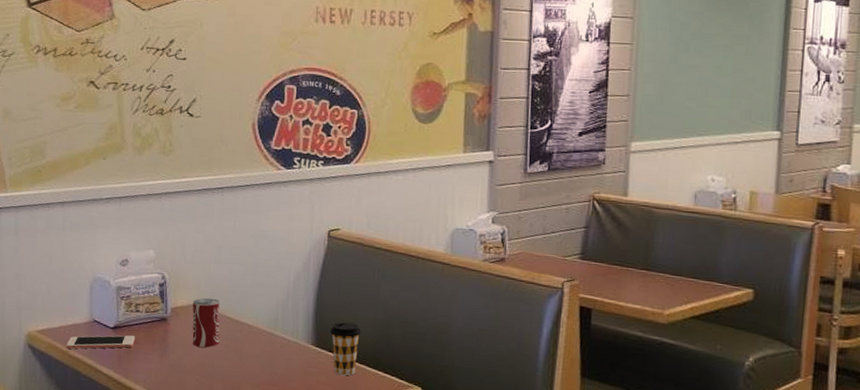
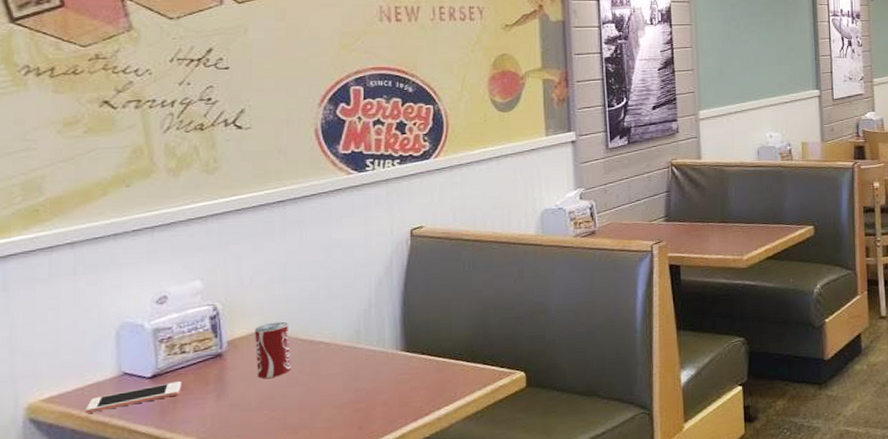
coffee cup: present [330,322,362,376] -> none [421,320,456,377]

